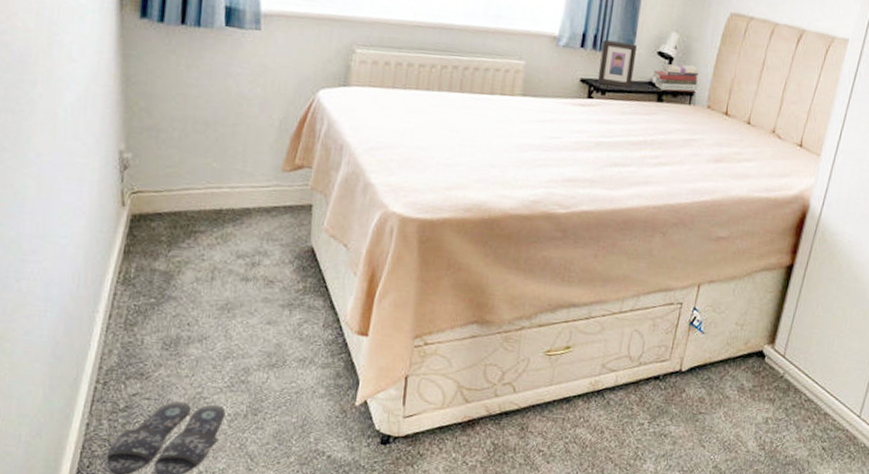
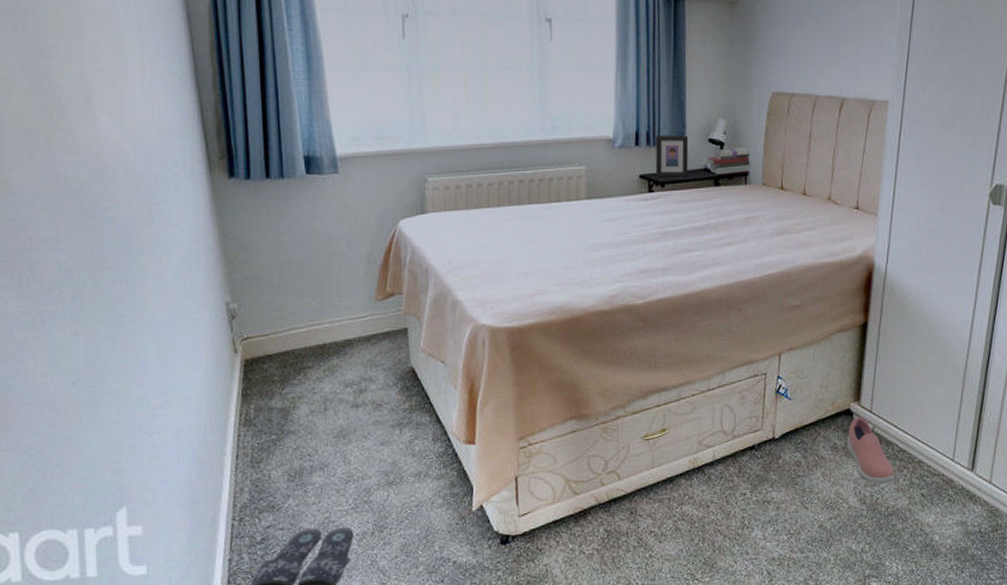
shoe: none [753,360,799,432] -> present [846,416,895,484]

